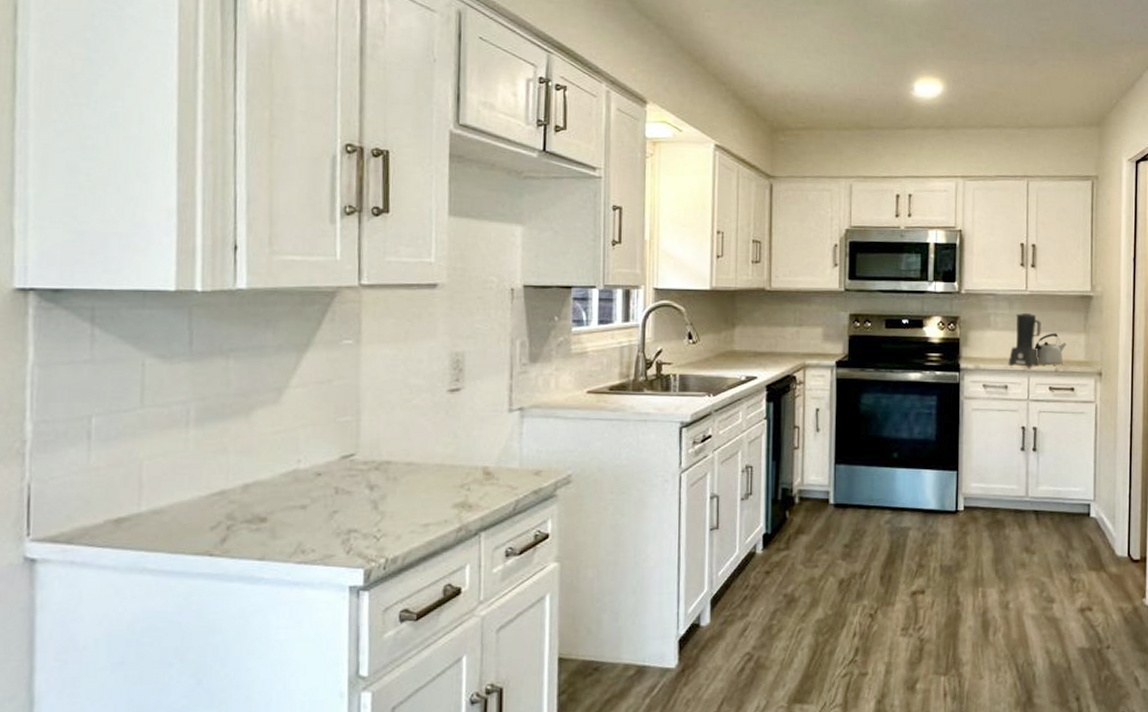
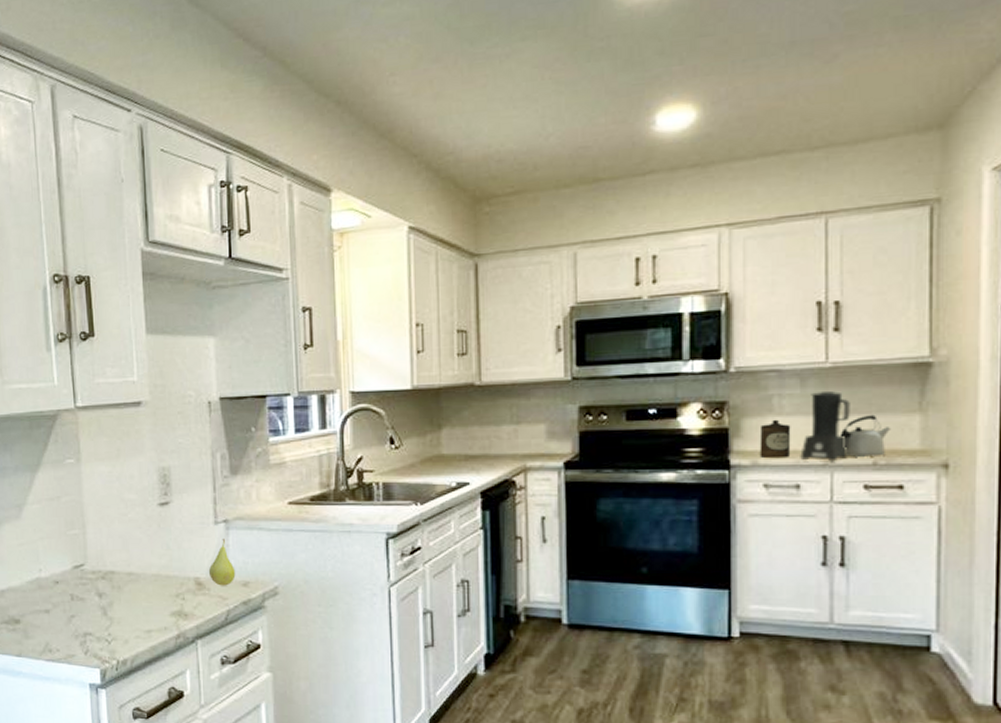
fruit: none [498,426,528,475] -> present [208,538,236,586]
canister: none [981,333,1002,364] -> present [759,419,791,459]

